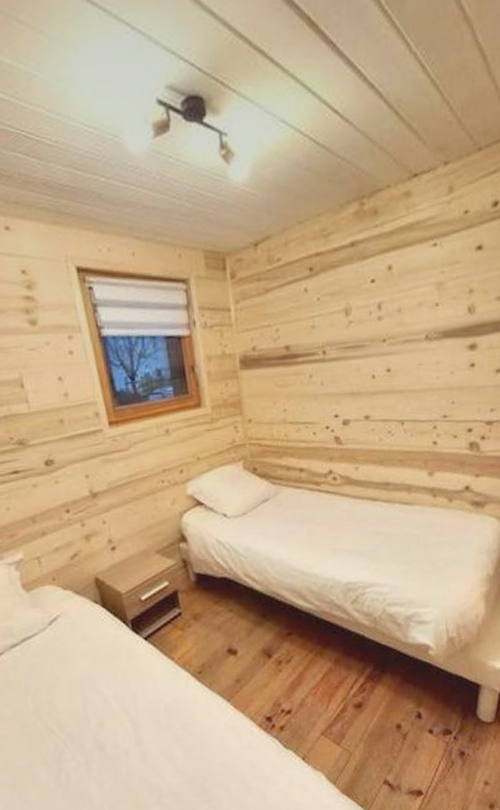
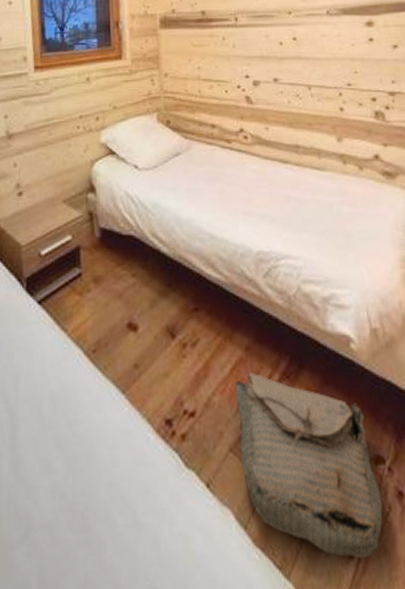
bag: none [326,677,447,796] -> present [235,370,383,558]

